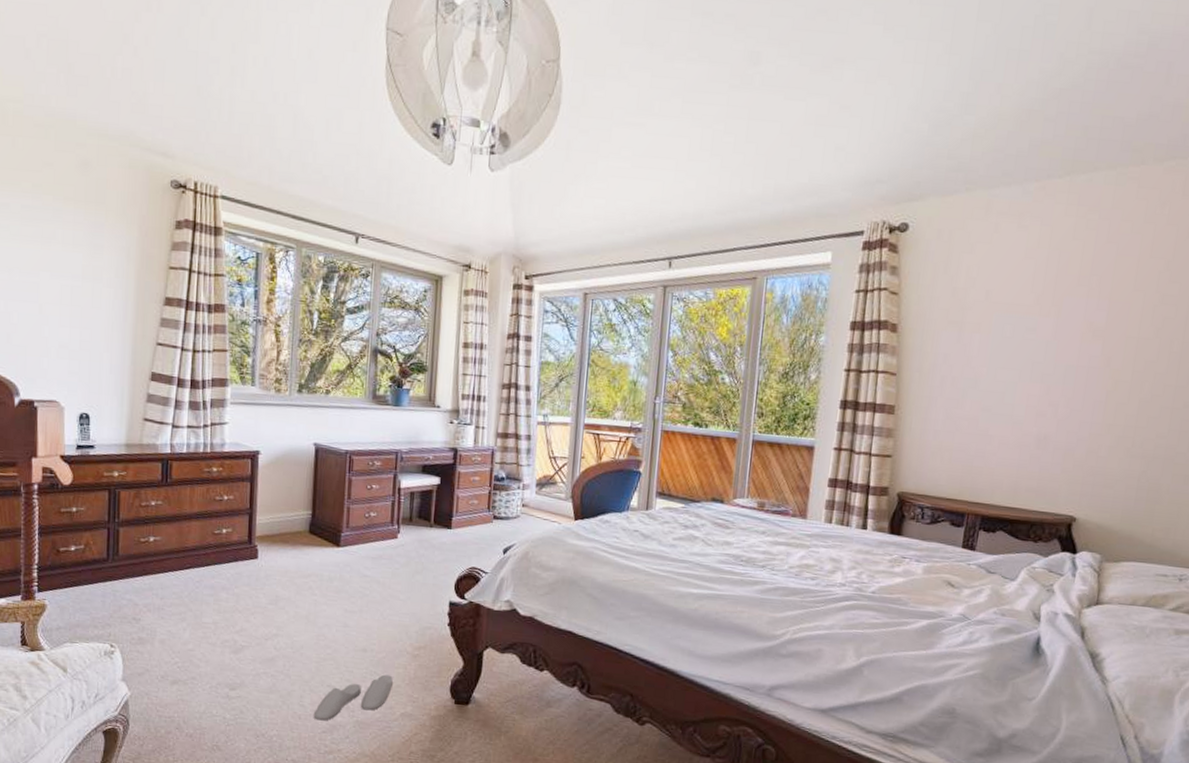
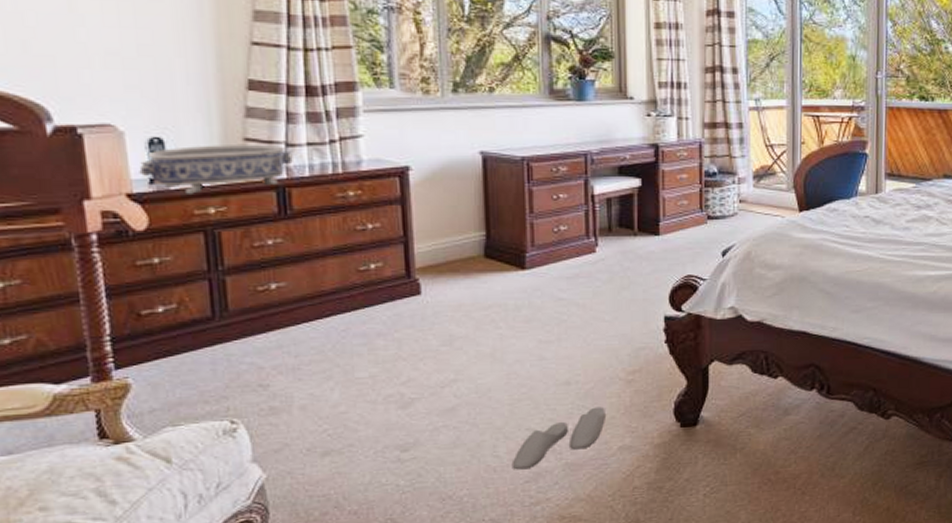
decorative bowl: none [71,422,176,461] -> present [139,145,293,196]

